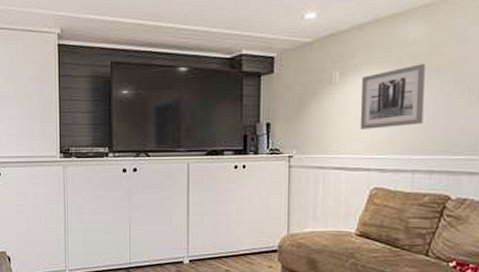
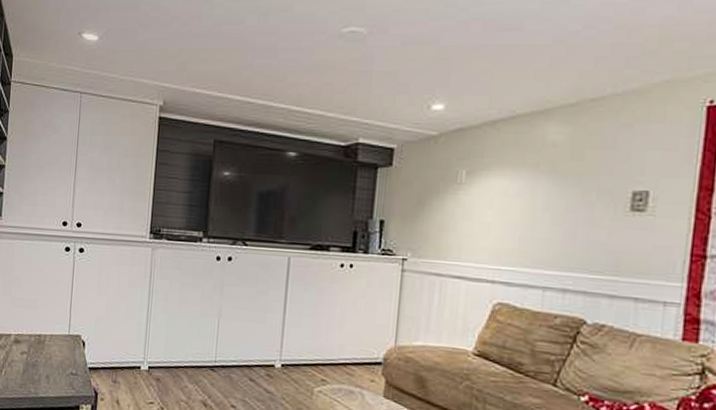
wall art: present [360,64,425,129] -> none [485,169,565,237]

